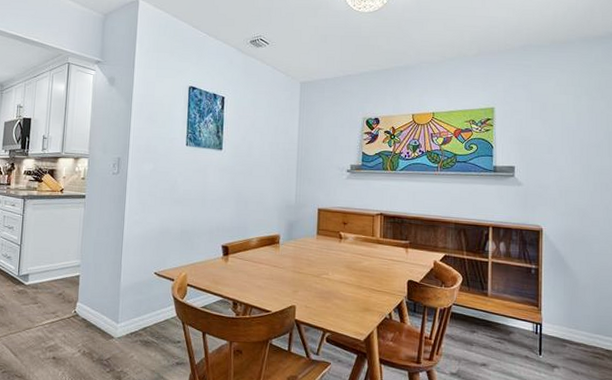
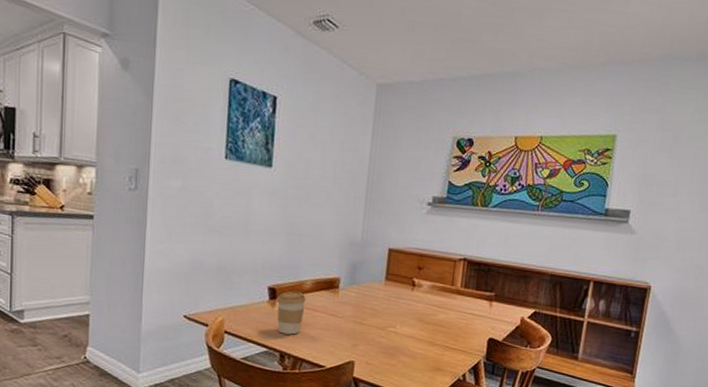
coffee cup: none [229,247,253,285] -> present [276,291,306,335]

